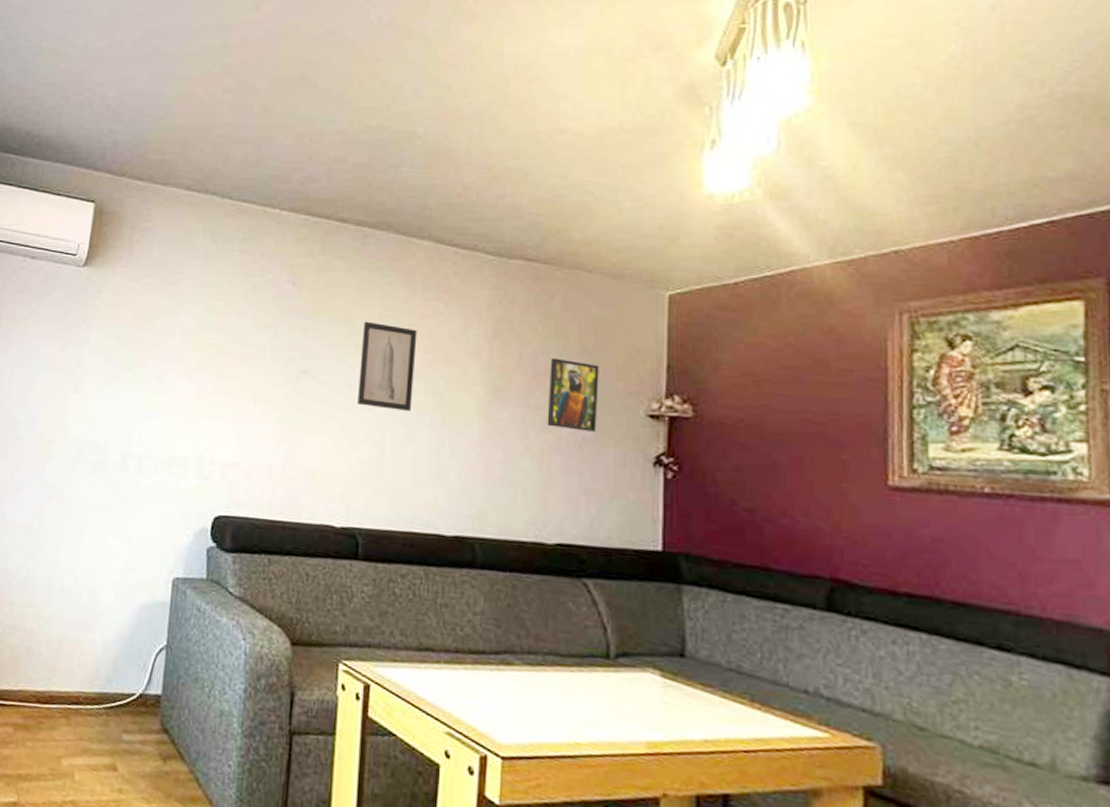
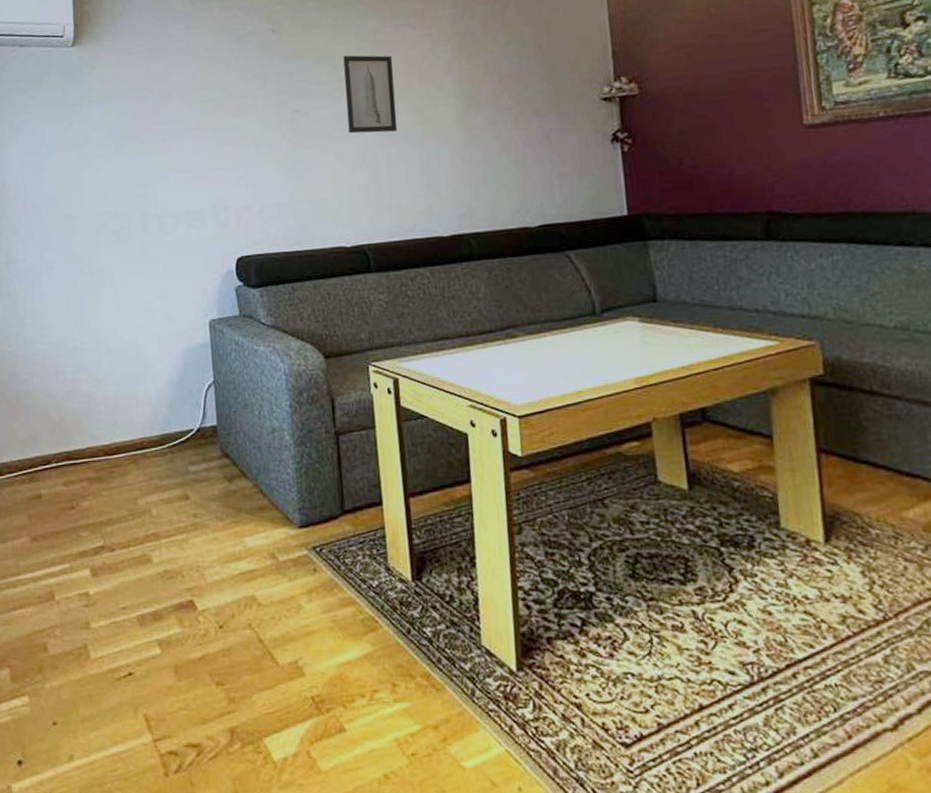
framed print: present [547,357,599,432] -> none [512,60,560,124]

